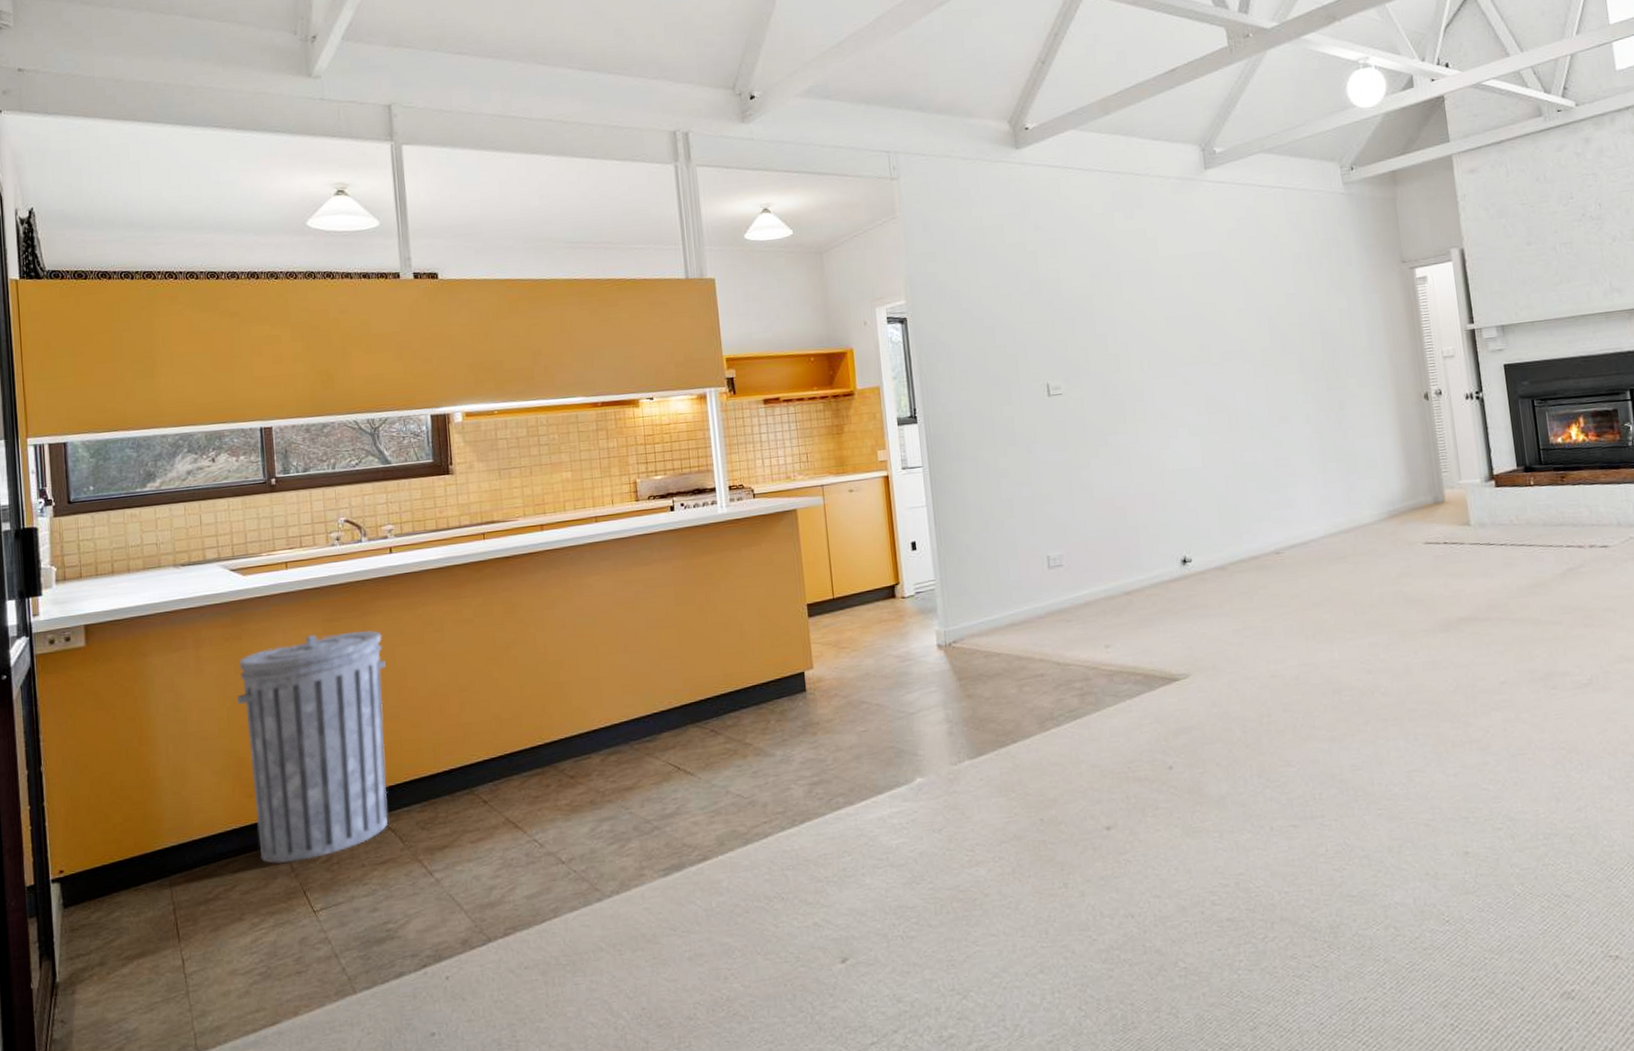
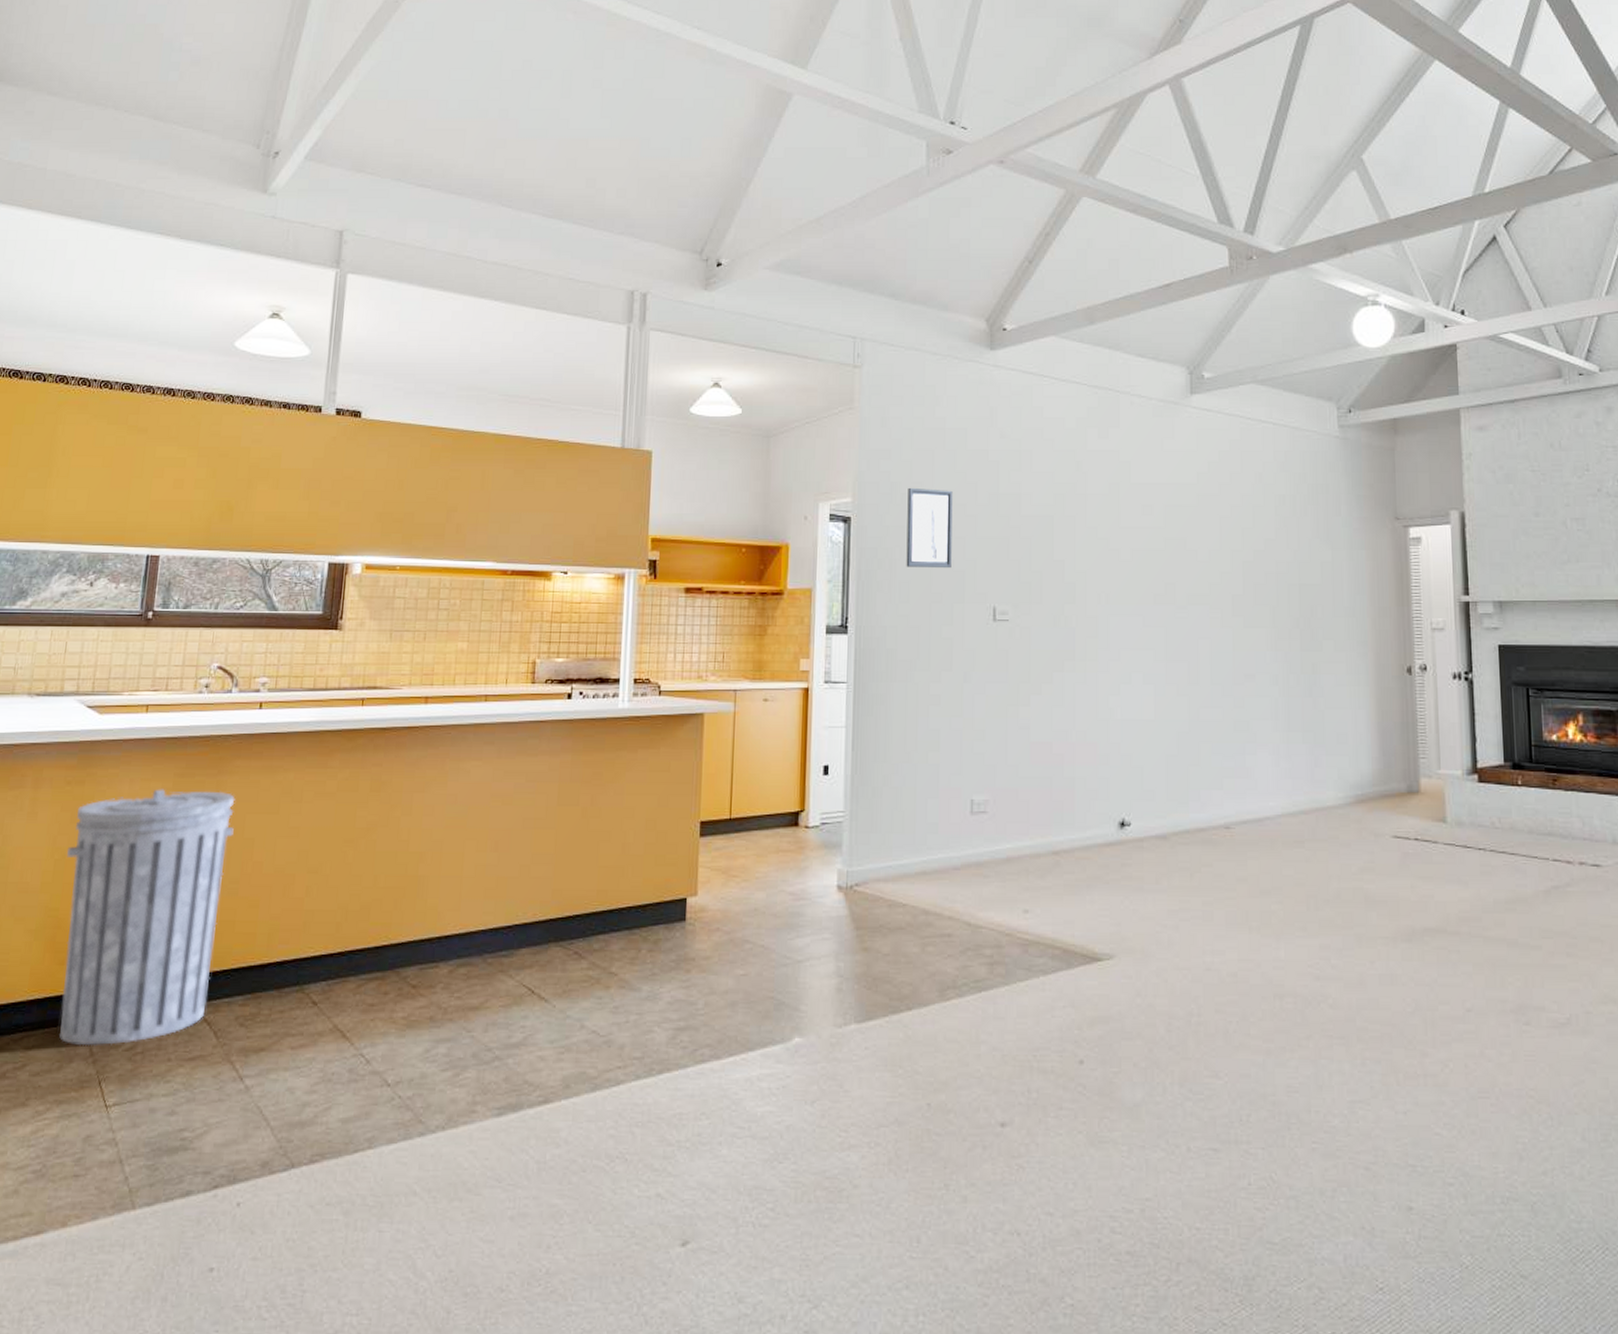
wall art: none [956,283,1004,357] -> present [906,487,953,569]

